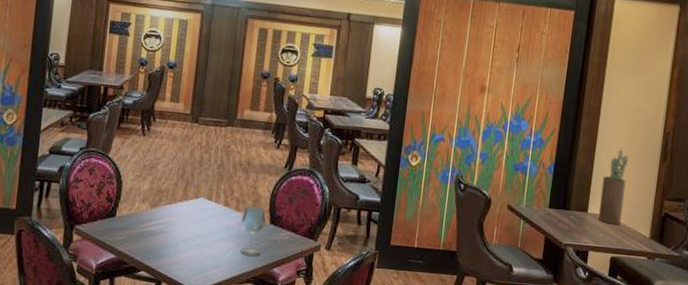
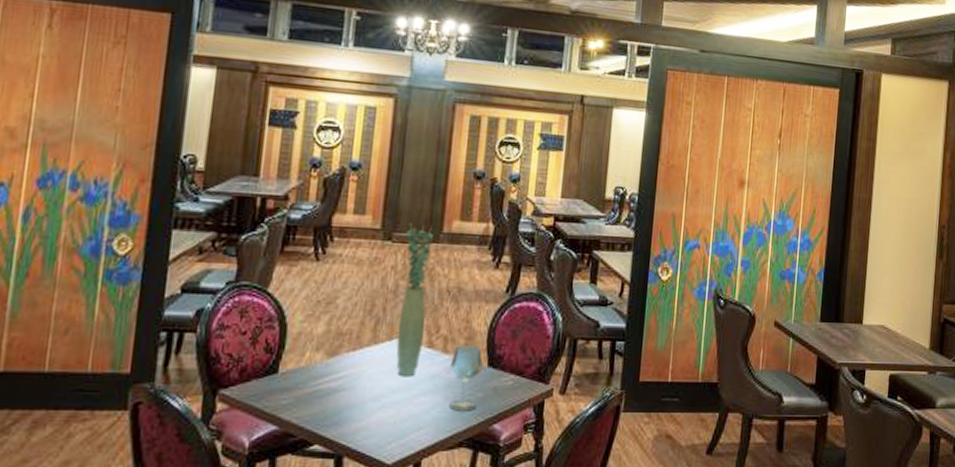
vase: none [200,110,231,227] -> present [396,222,435,377]
vase: present [598,147,629,225] -> none [874,245,904,337]

